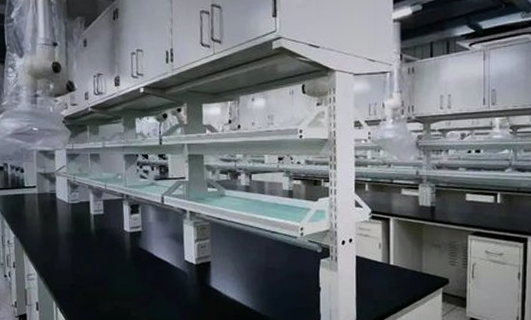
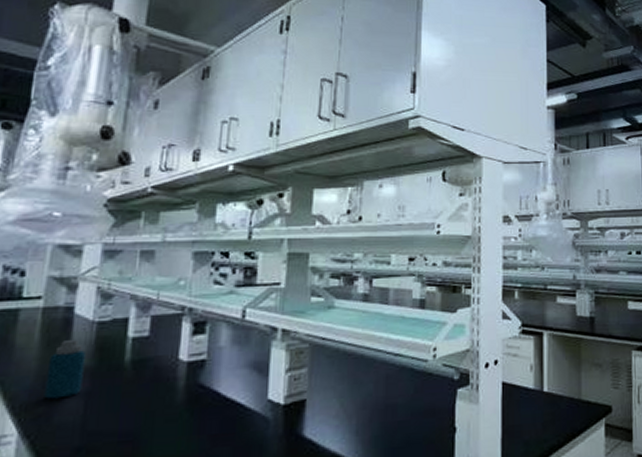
bottle: none [47,214,69,253] -> present [44,338,85,399]

